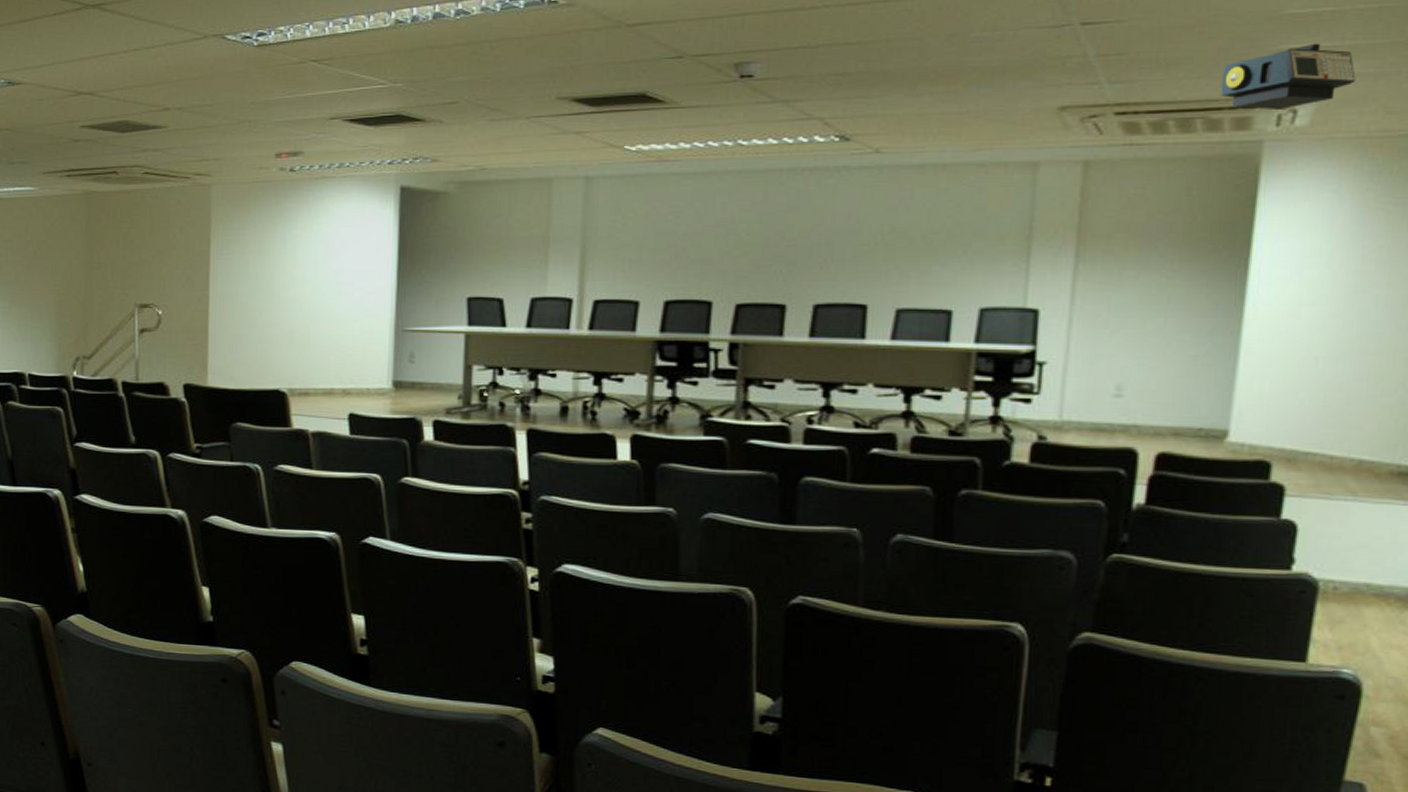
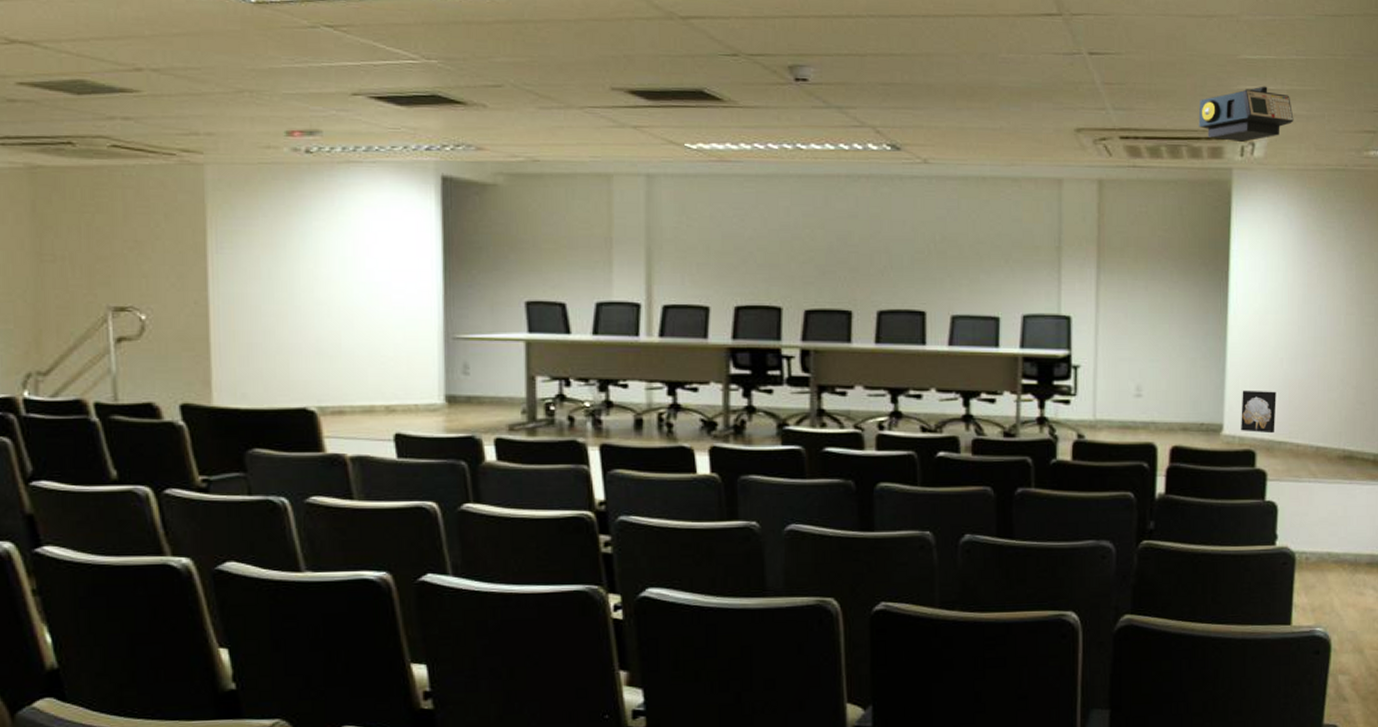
wall art: none [1253,392,1306,443] -> present [1241,390,1276,434]

